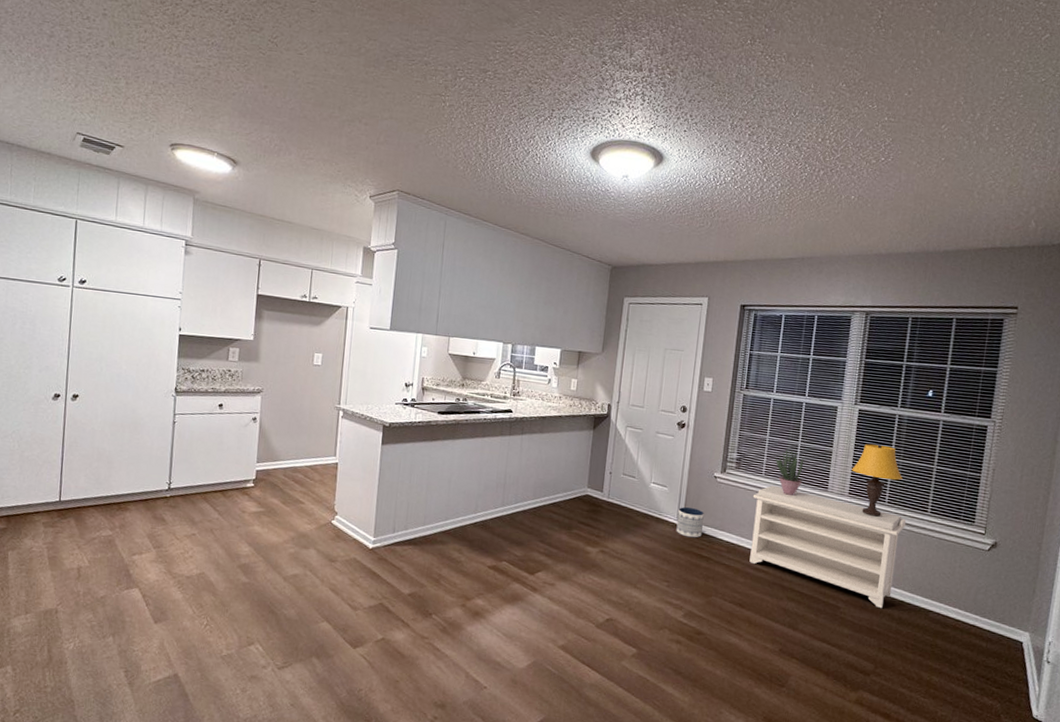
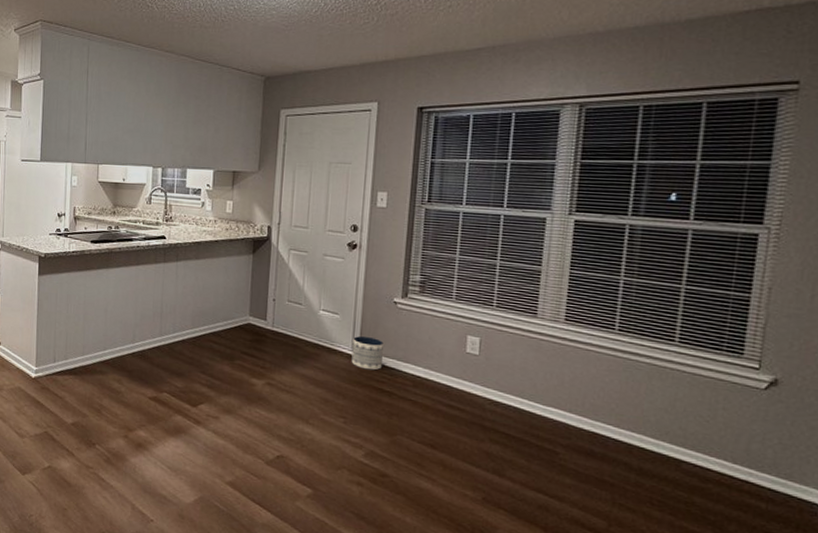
bench: present [749,485,906,609] -> none [441,311,645,456]
potted plant: present [775,449,805,496] -> none [467,270,505,323]
table lamp: present [851,443,903,517] -> none [568,260,638,347]

